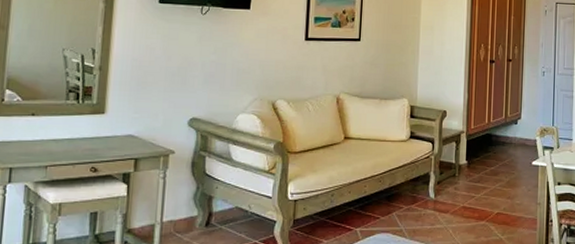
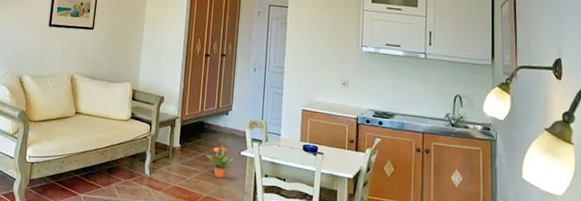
potted plant: none [495,158,524,192] -> present [206,146,233,179]

